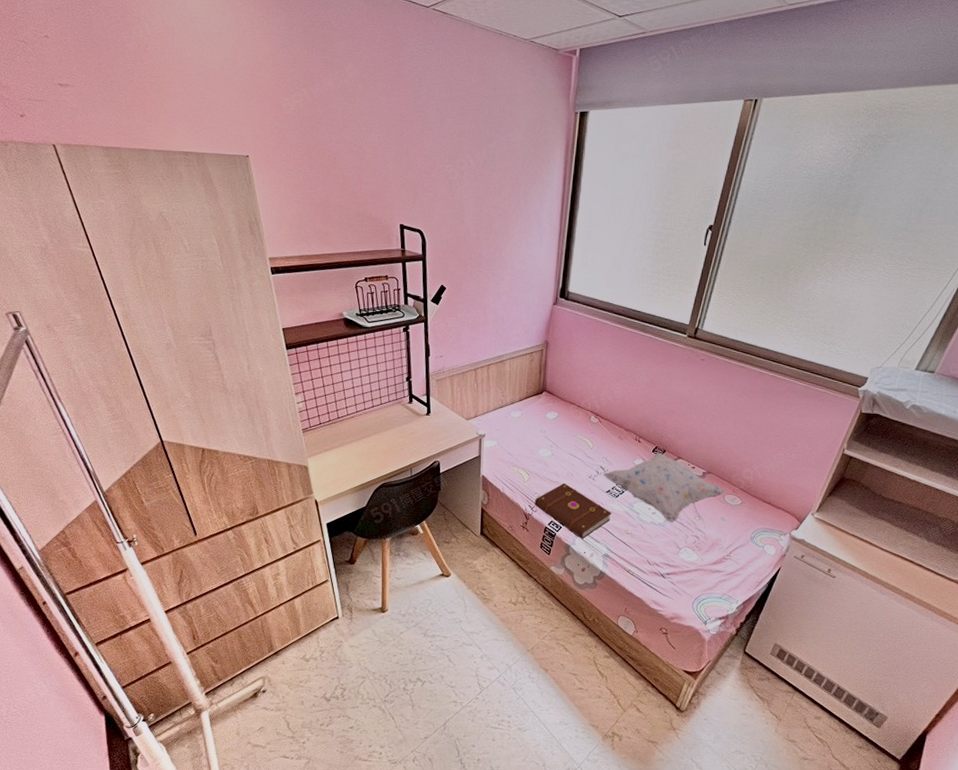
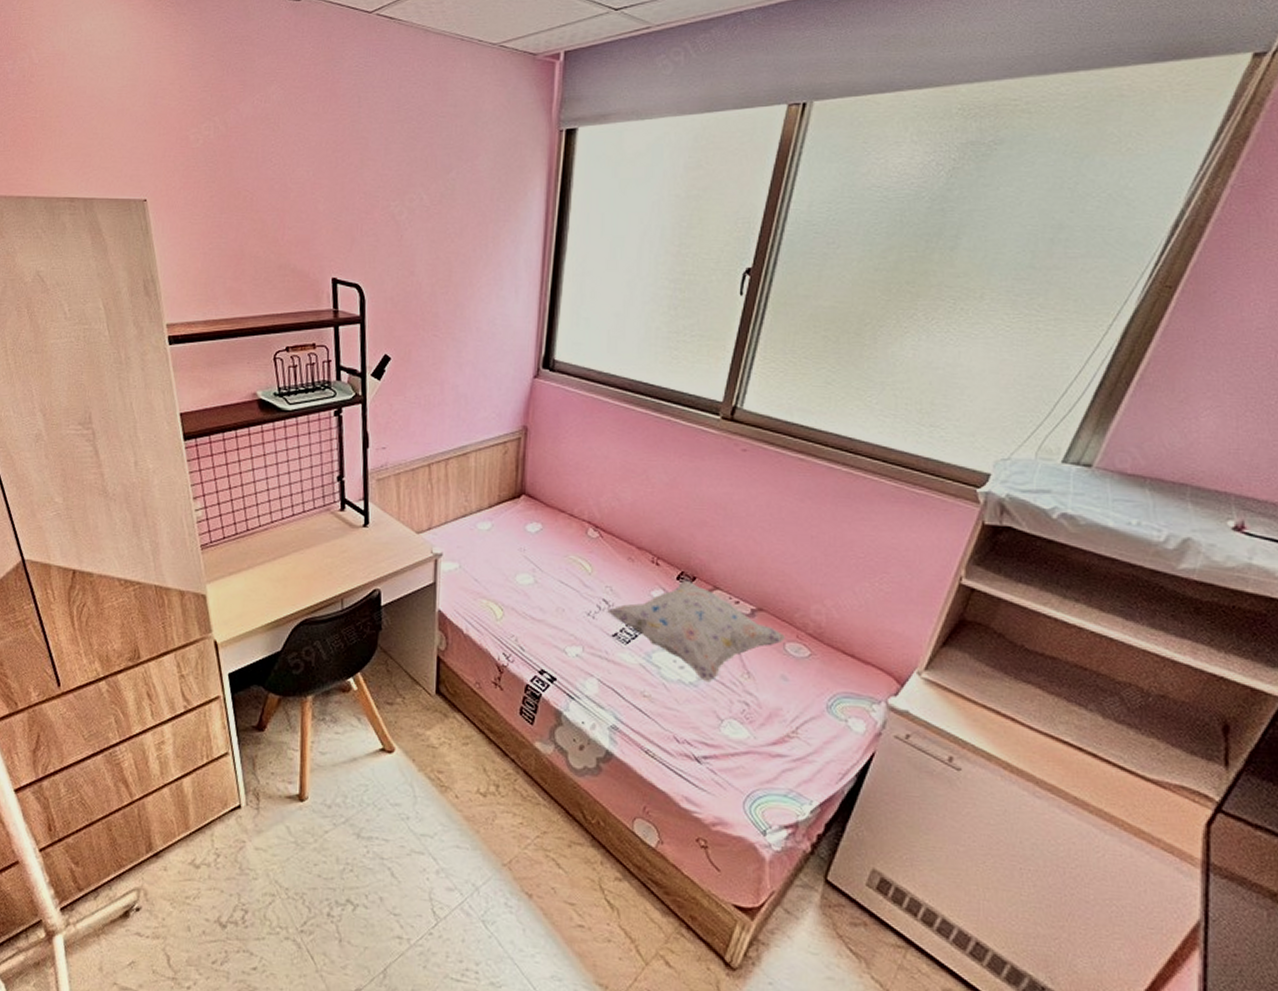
book: present [534,483,611,539] -> none [511,622,620,703]

